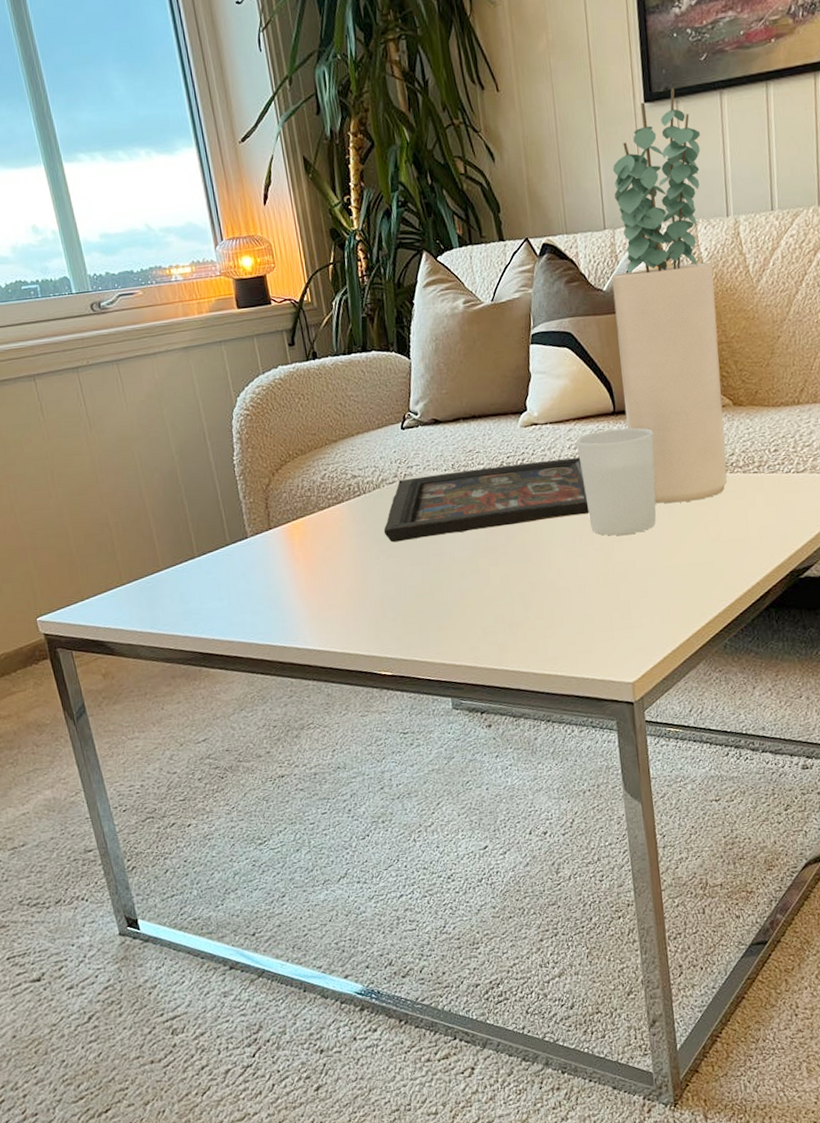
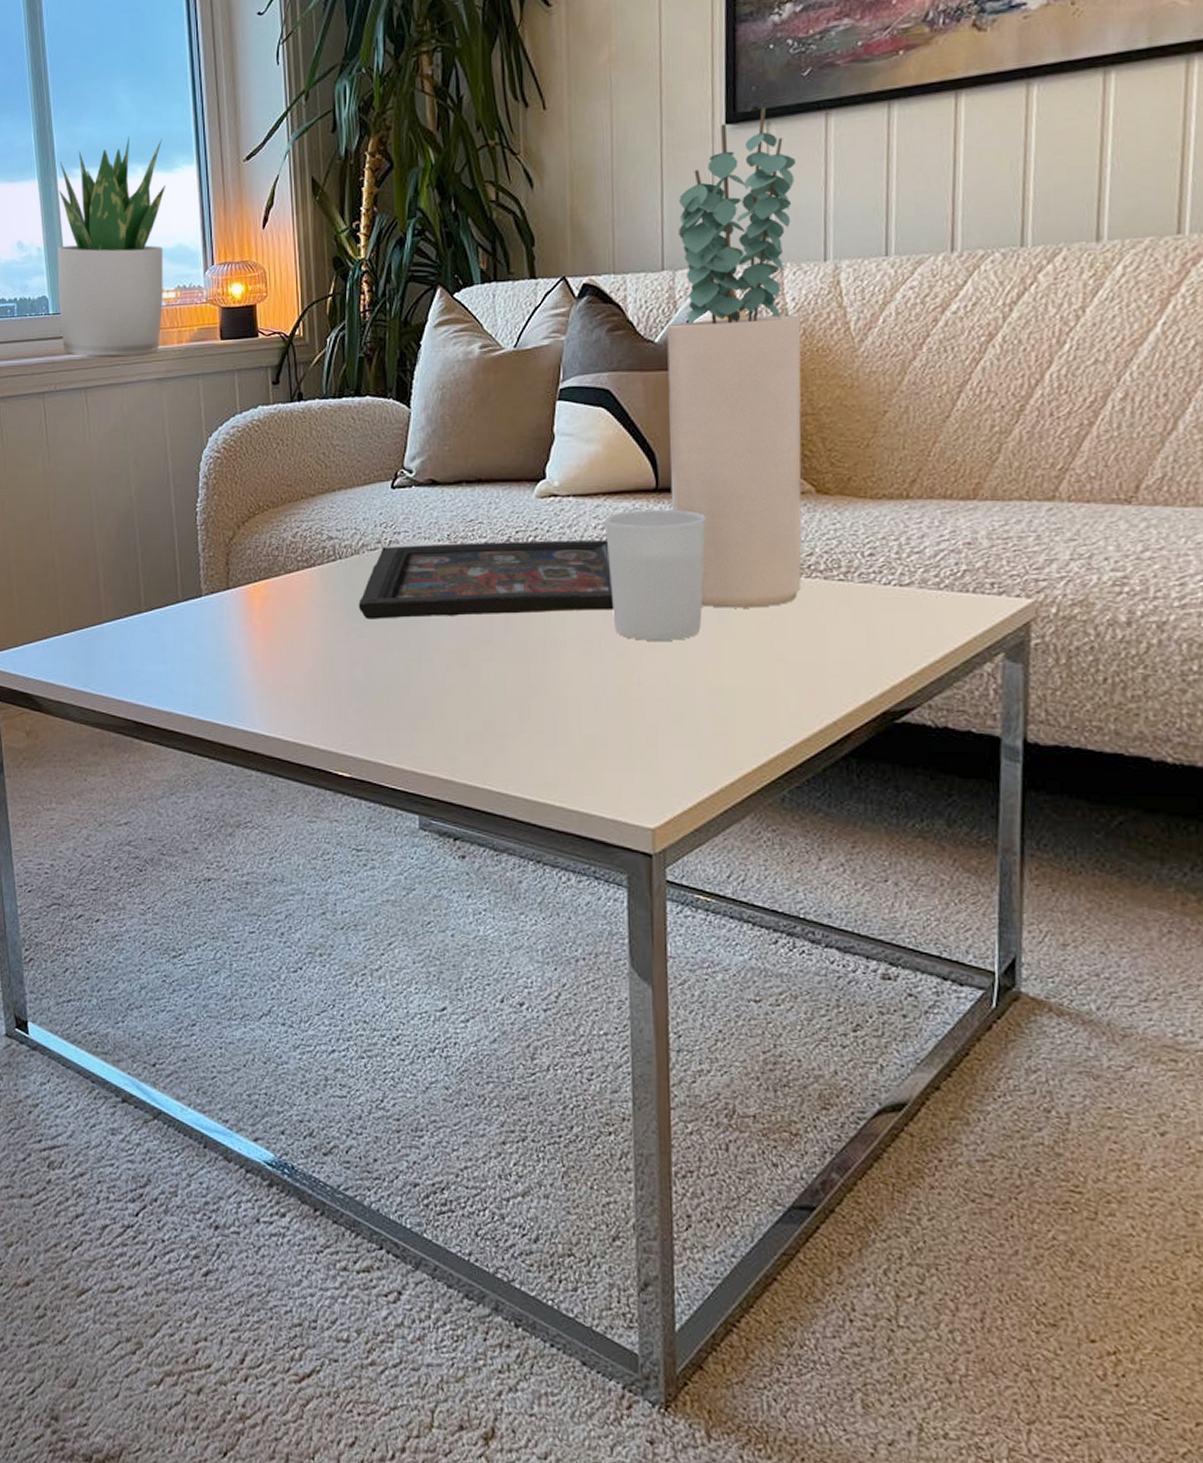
planter: none [63,121,182,332] -> present [58,136,165,358]

